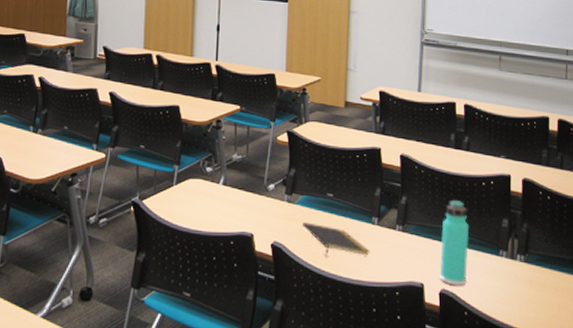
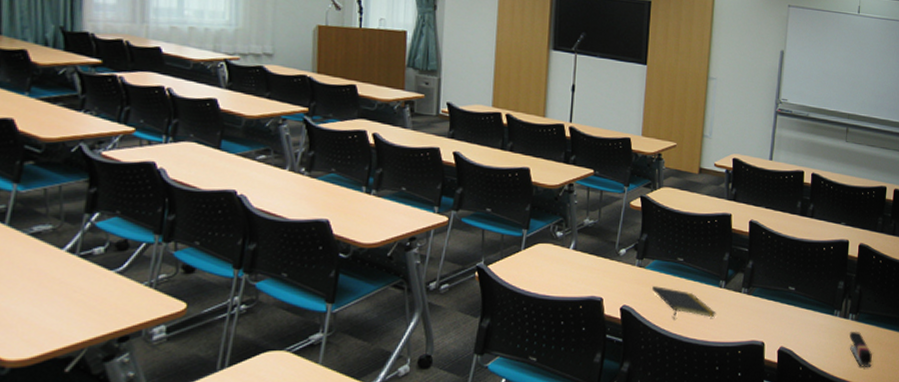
thermos bottle: present [439,199,470,286] -> none [779,263,809,343]
stapler: none [519,275,547,316] -> present [850,332,872,368]

